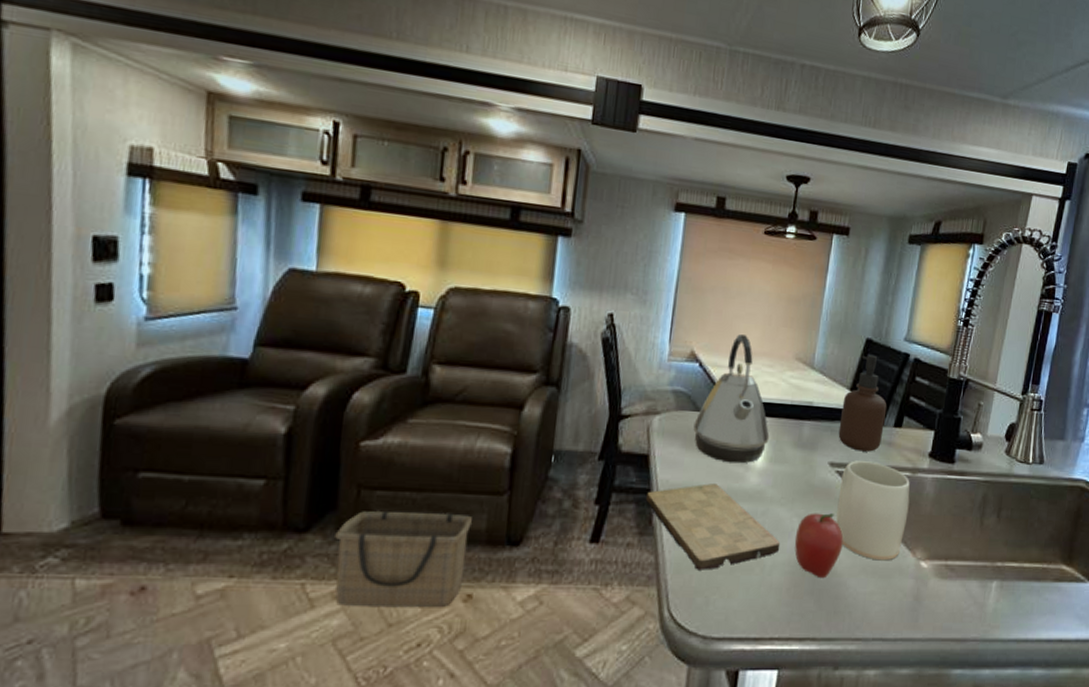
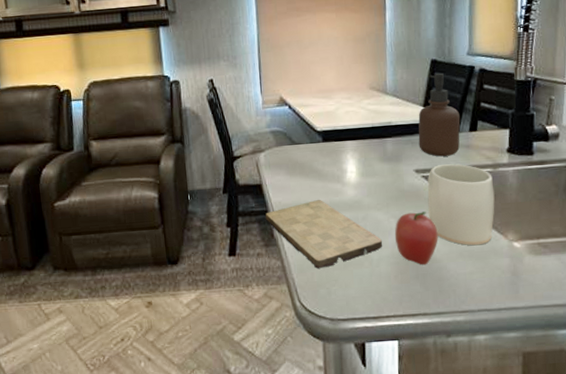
basket: present [335,511,472,607] -> none [52,246,143,316]
kettle: present [693,334,770,464] -> none [293,76,359,182]

